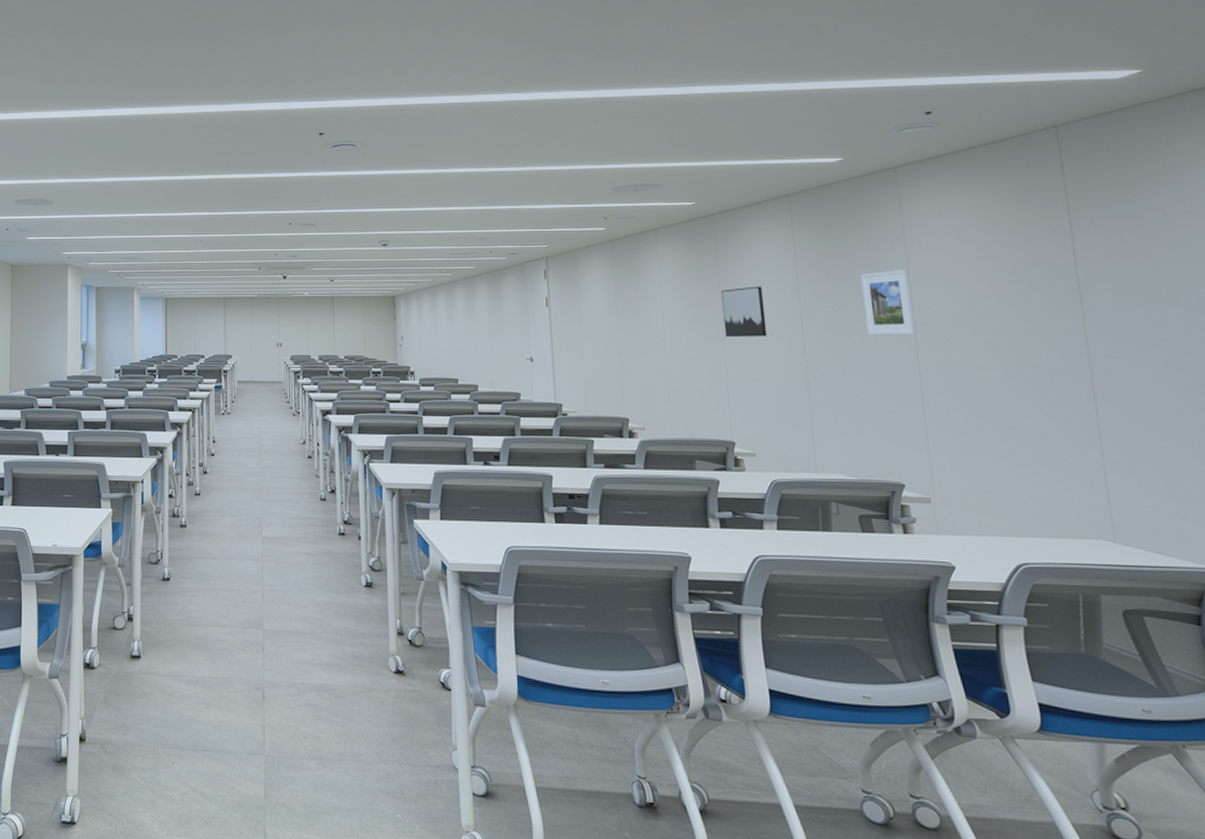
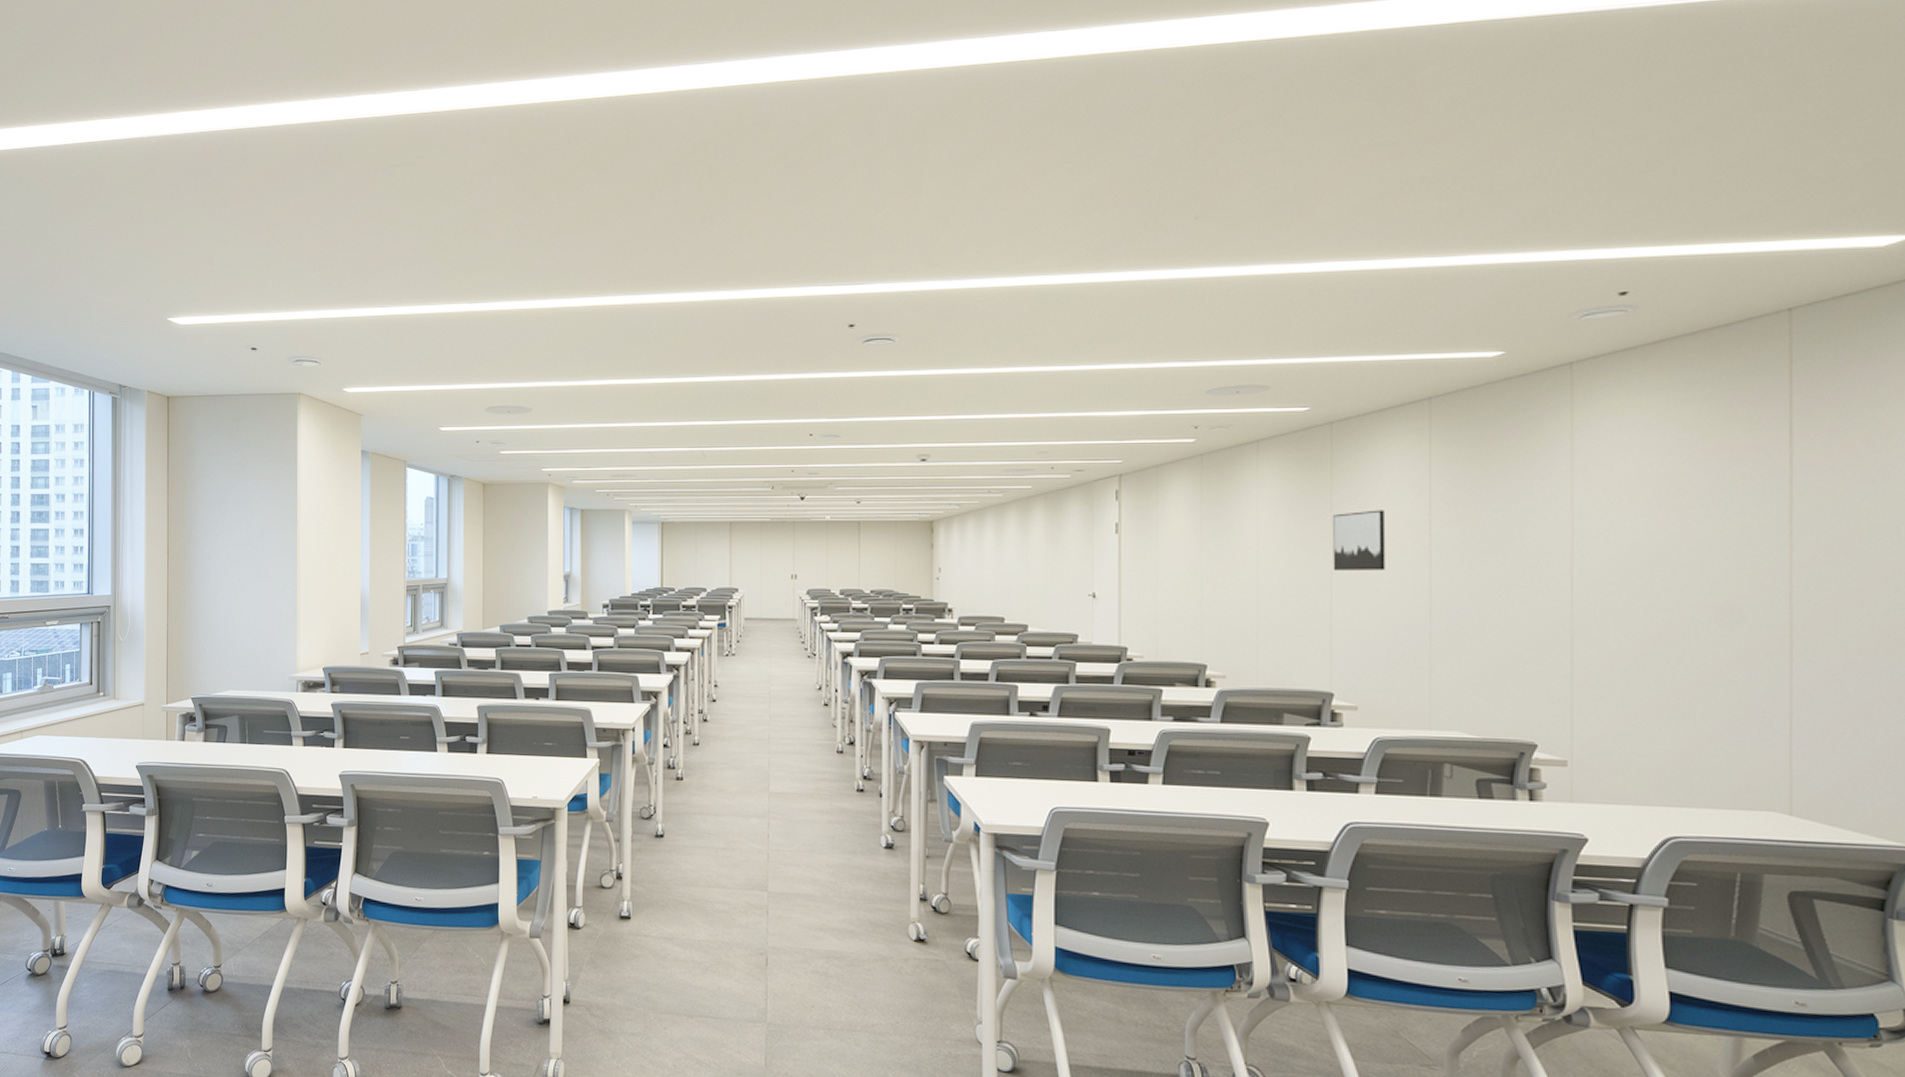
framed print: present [860,270,916,336] -> none [1510,490,1574,570]

